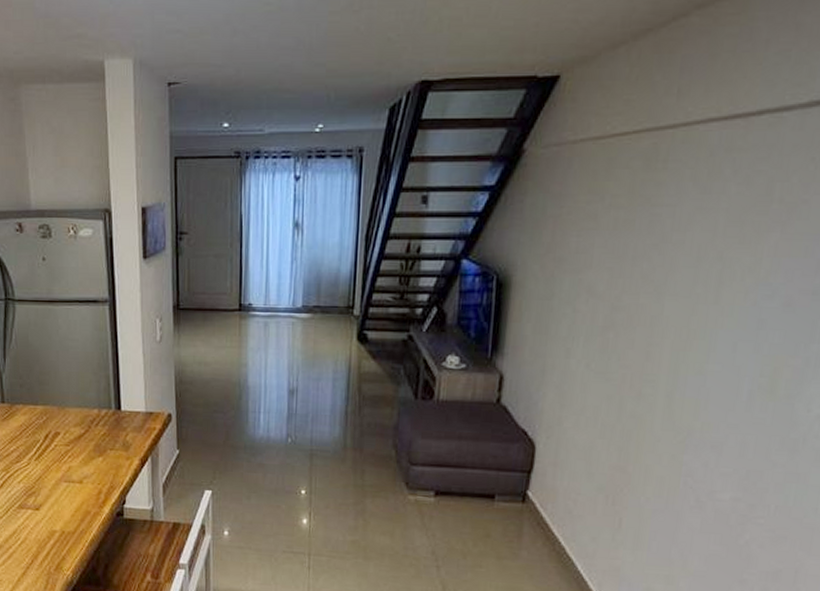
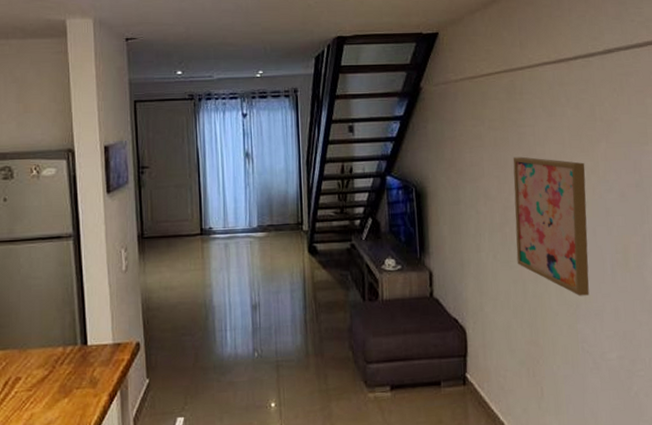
wall art: none [617,245,741,424] -> present [513,156,589,296]

